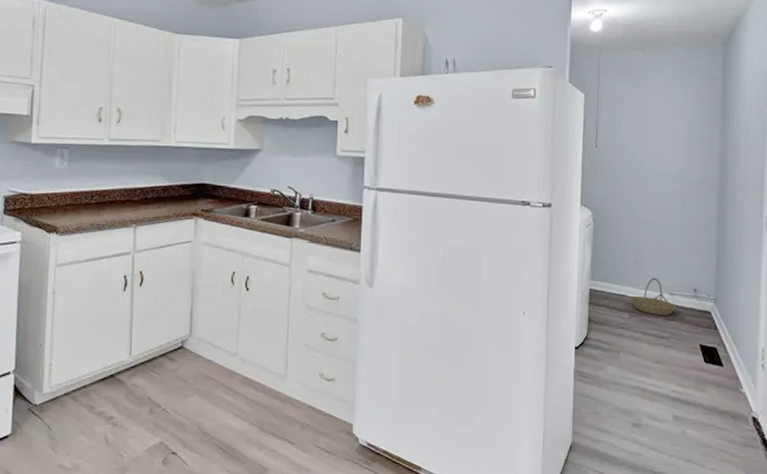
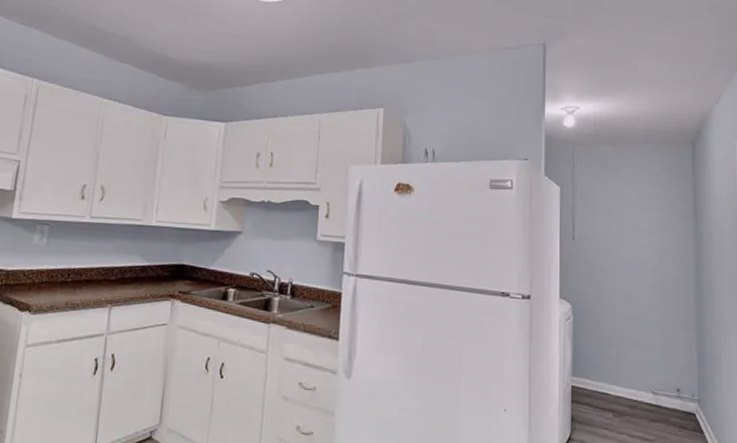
basket: present [631,277,676,315] -> none [613,375,660,416]

